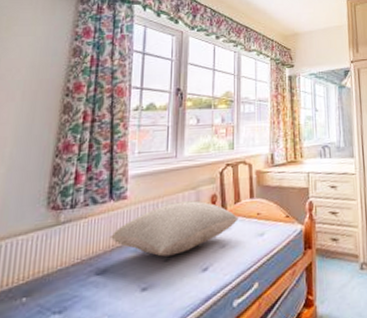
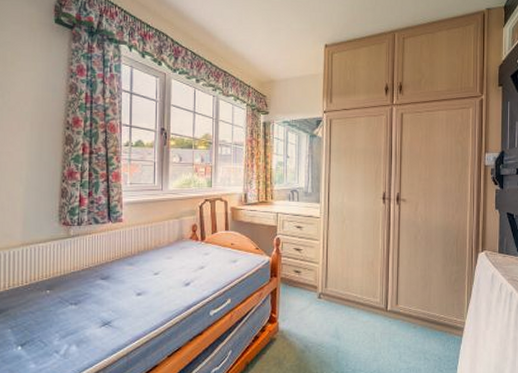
pillow: present [111,201,239,257] -> none [111,228,215,271]

